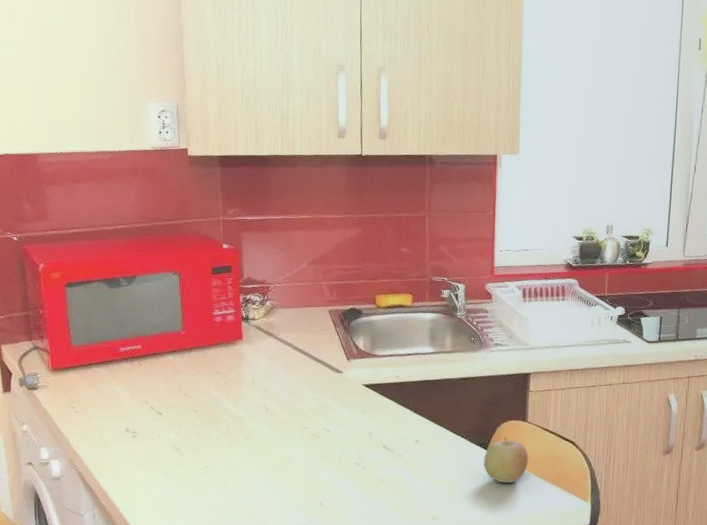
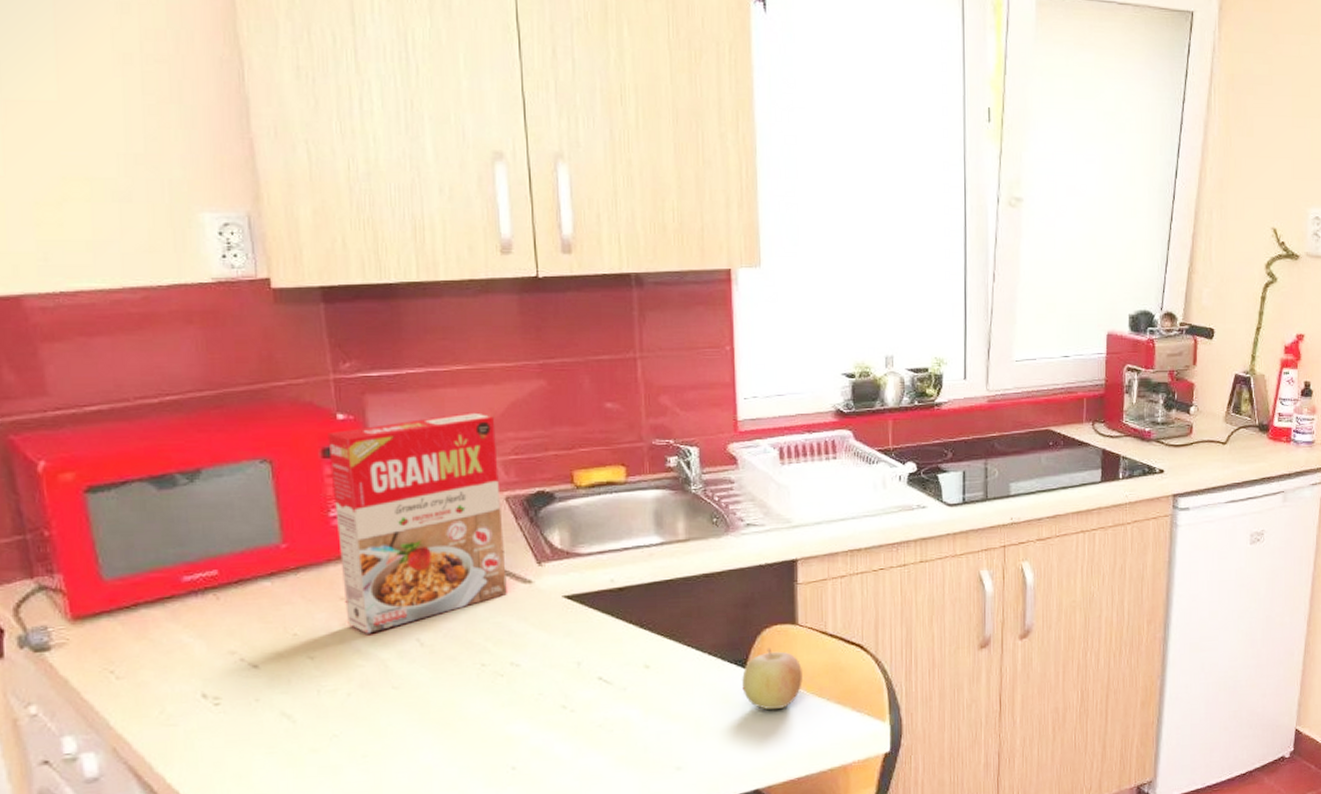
cereal box: none [216,249,326,399] -> present [327,412,507,634]

